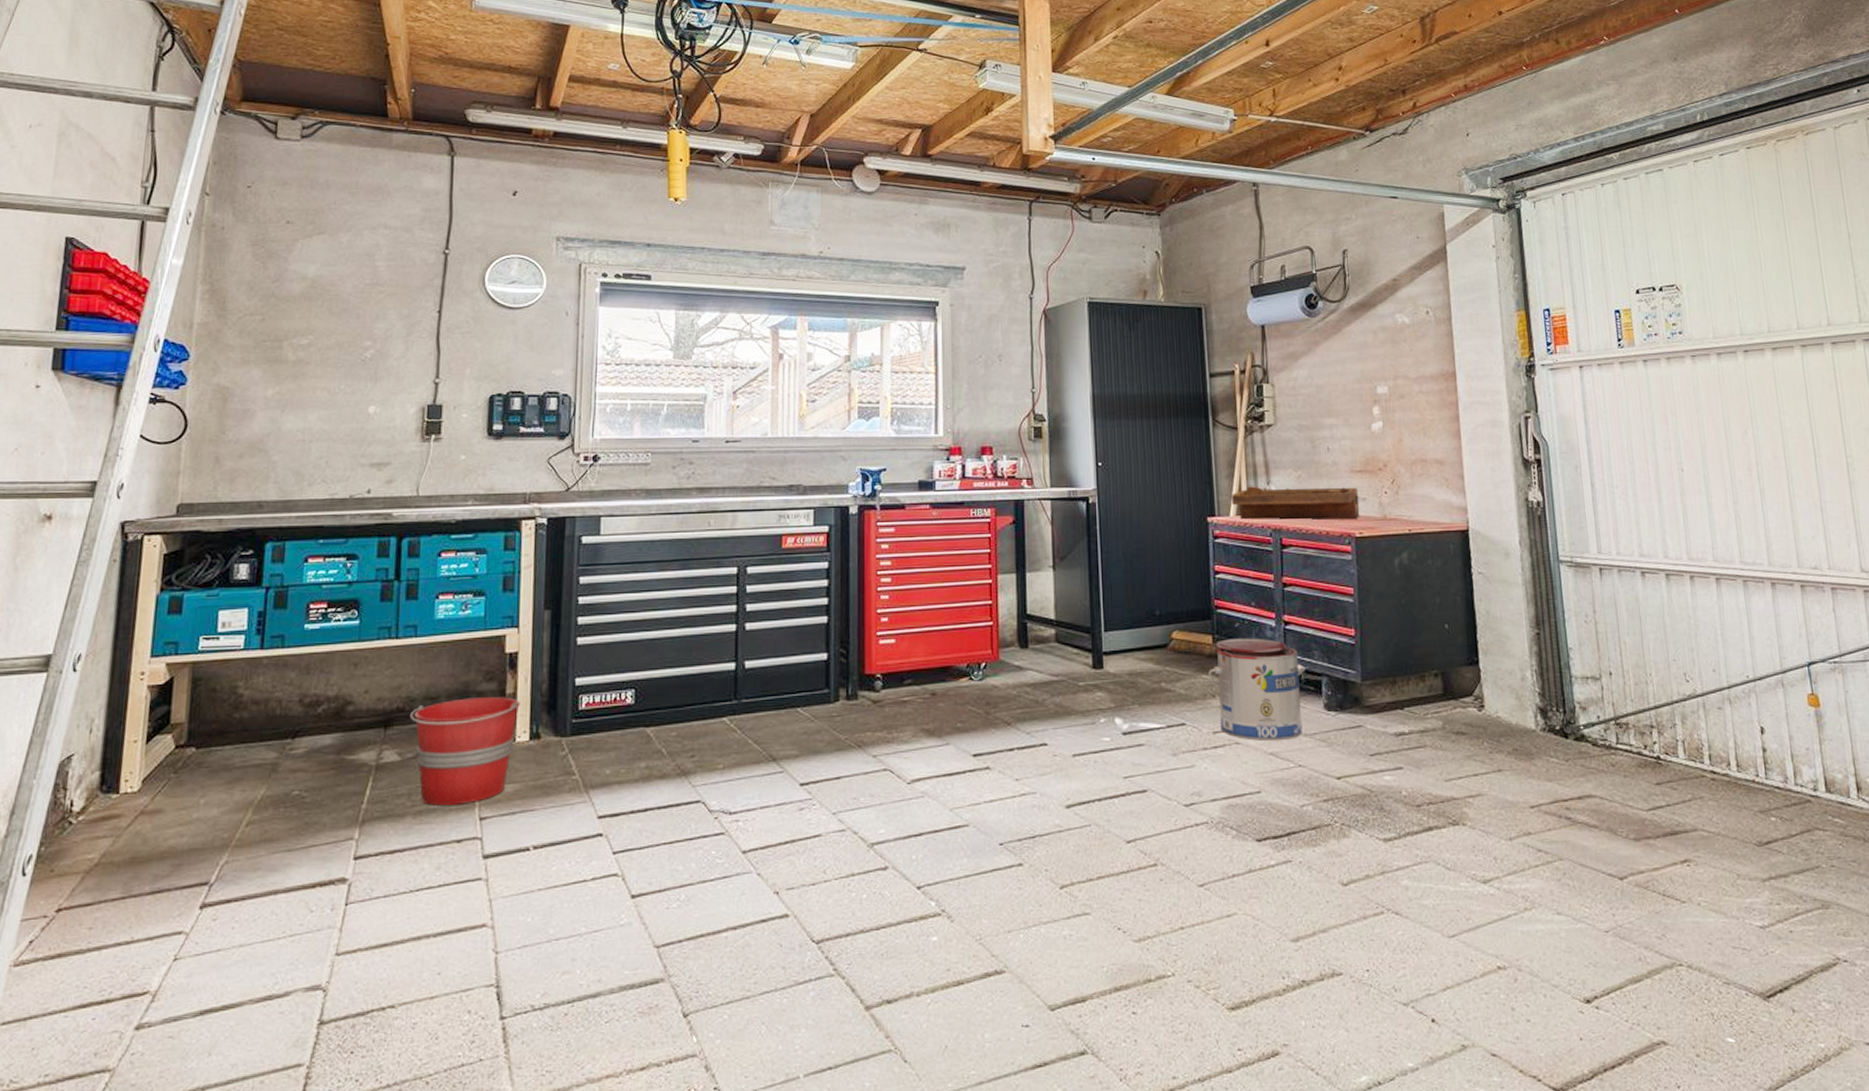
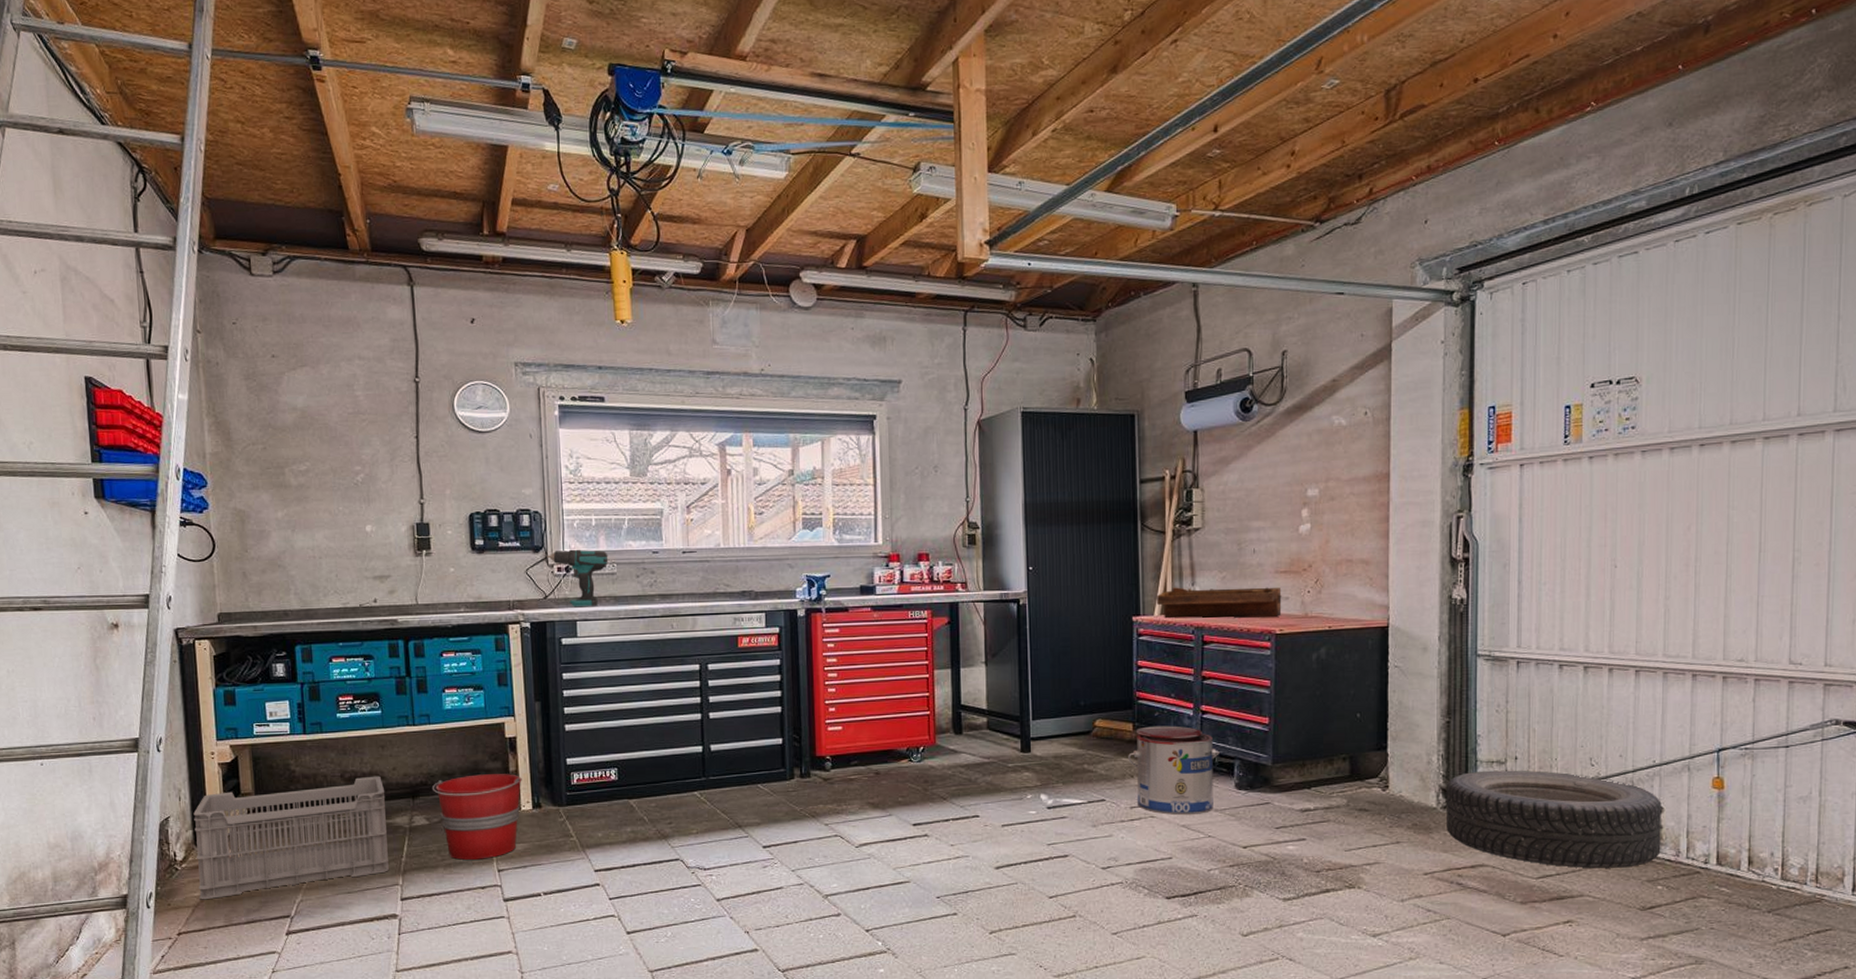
plastic crate: none [94,700,352,864] -> present [193,776,389,900]
power drill: none [573,436,643,500] -> present [547,549,609,606]
car tire: none [1543,686,1768,798] -> present [1447,770,1662,868]

